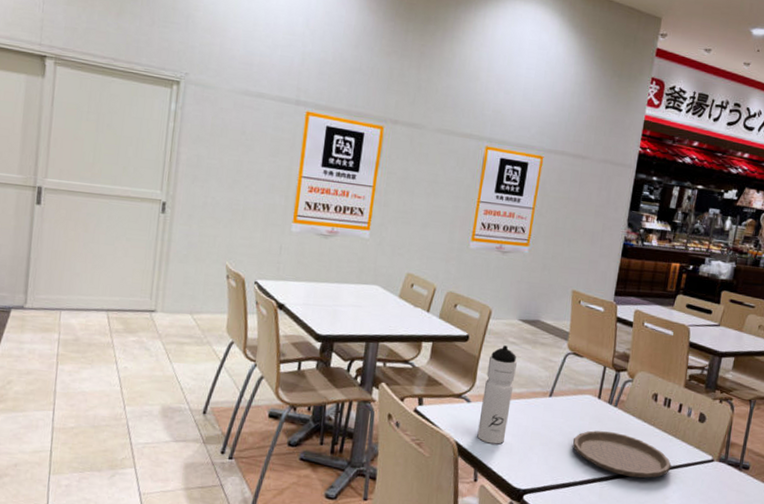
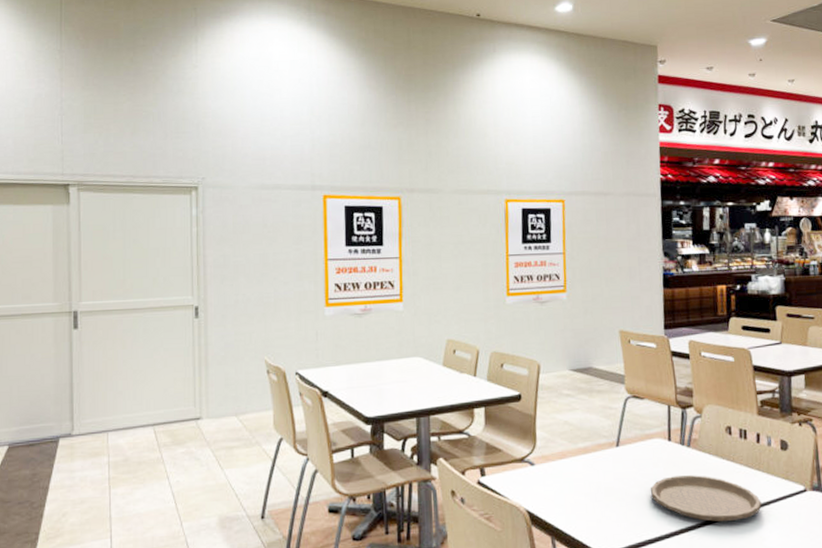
water bottle: present [477,345,517,444] -> none [546,399,578,507]

